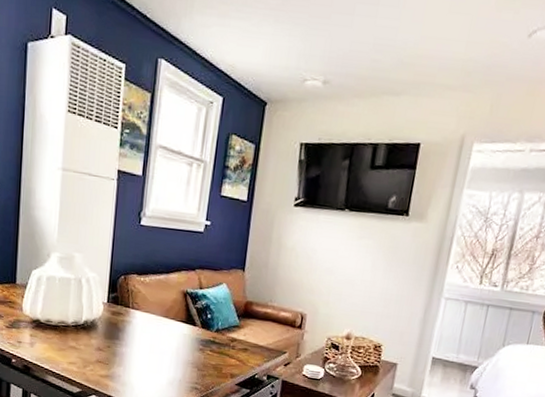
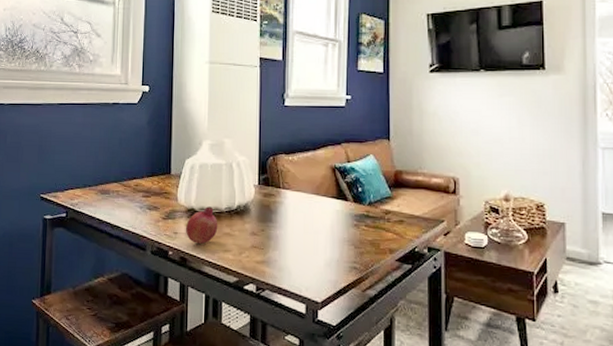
fruit: none [29,319,64,355] -> present [185,206,218,244]

